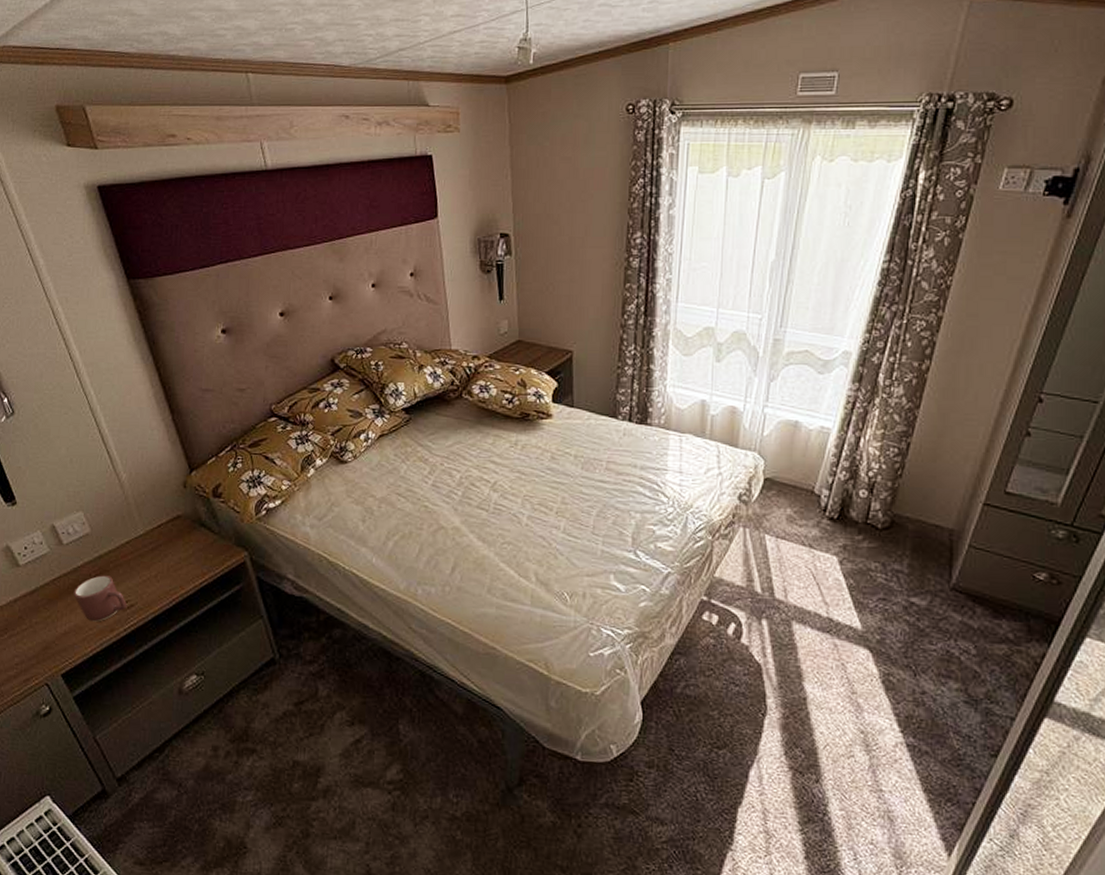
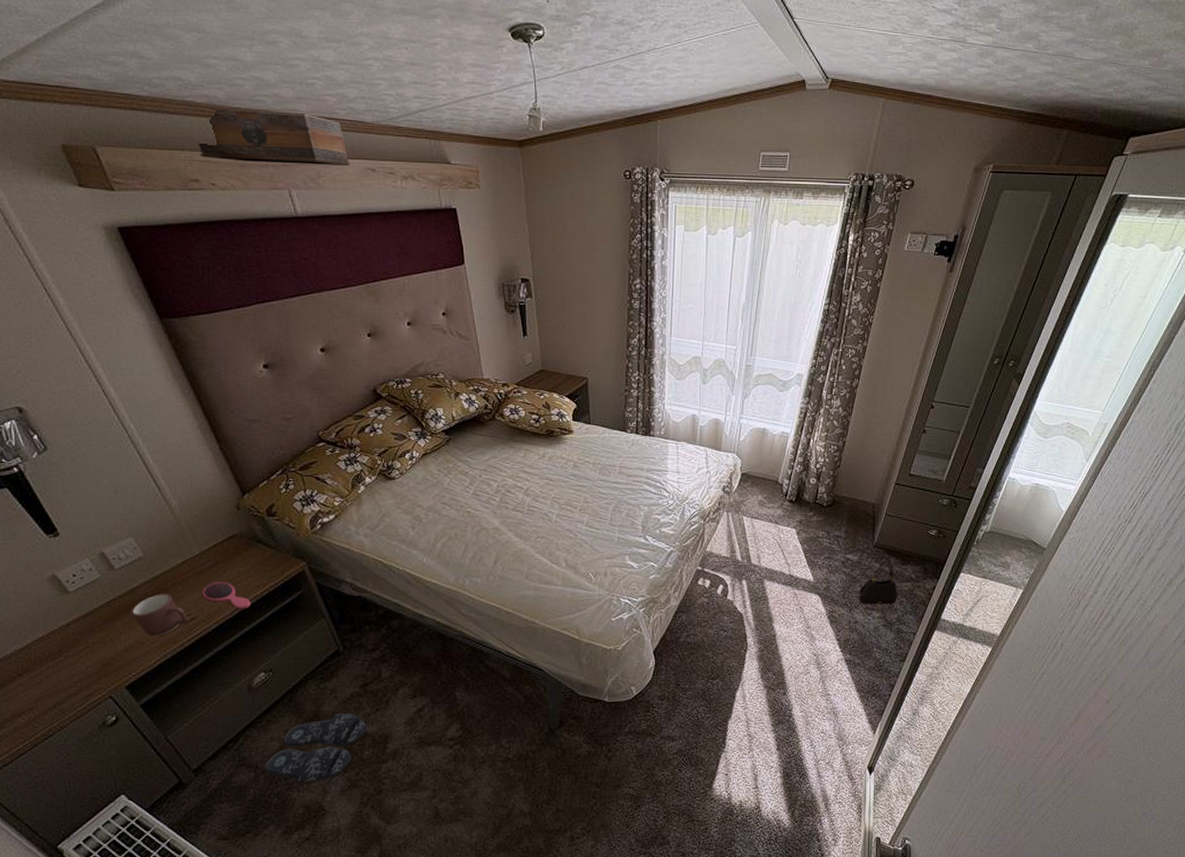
hairbrush: none [142,566,190,601] -> present [202,581,251,610]
decorative box: none [177,60,324,115] -> present [197,109,350,167]
slippers: none [188,733,299,813] -> present [265,713,367,783]
handbag: none [927,610,987,673] -> present [858,561,898,605]

